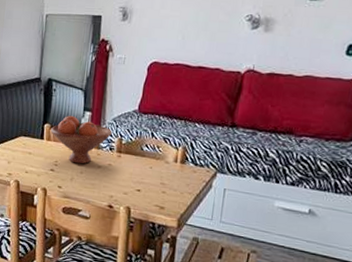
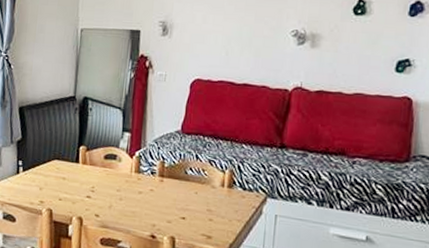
fruit bowl: present [50,115,112,164] -> none [86,136,154,190]

